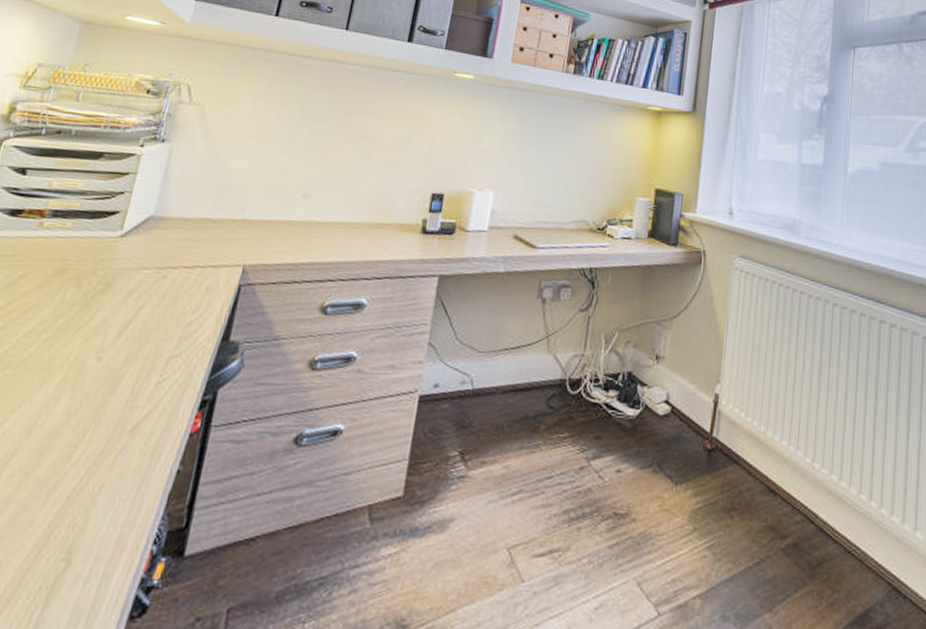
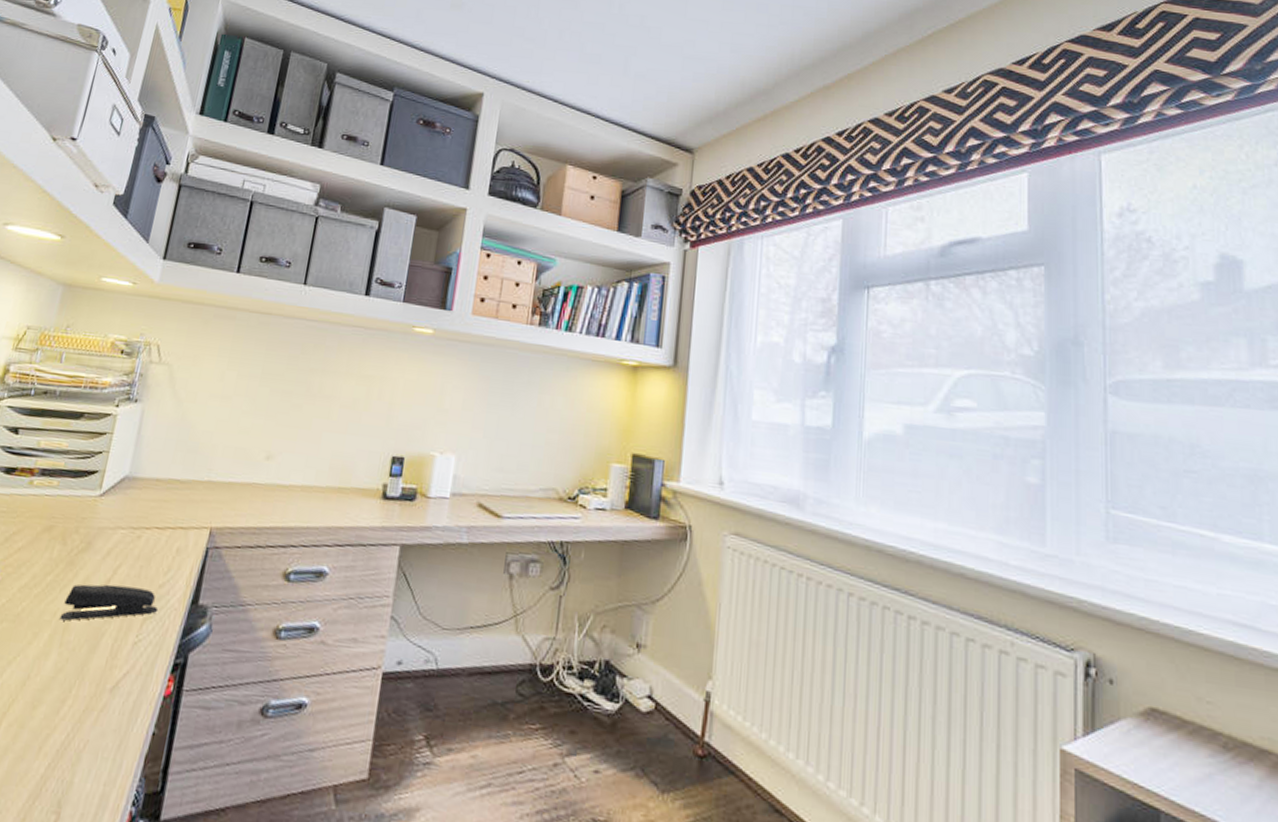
stapler: none [72,325,184,364] -> present [59,584,157,621]

